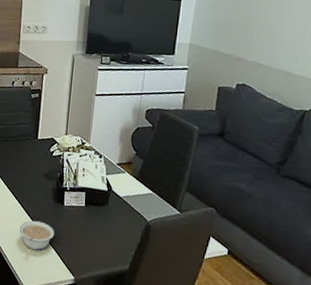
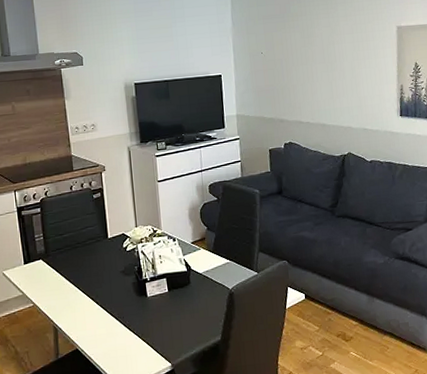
legume: present [19,220,55,251] -> none [106,319,144,350]

